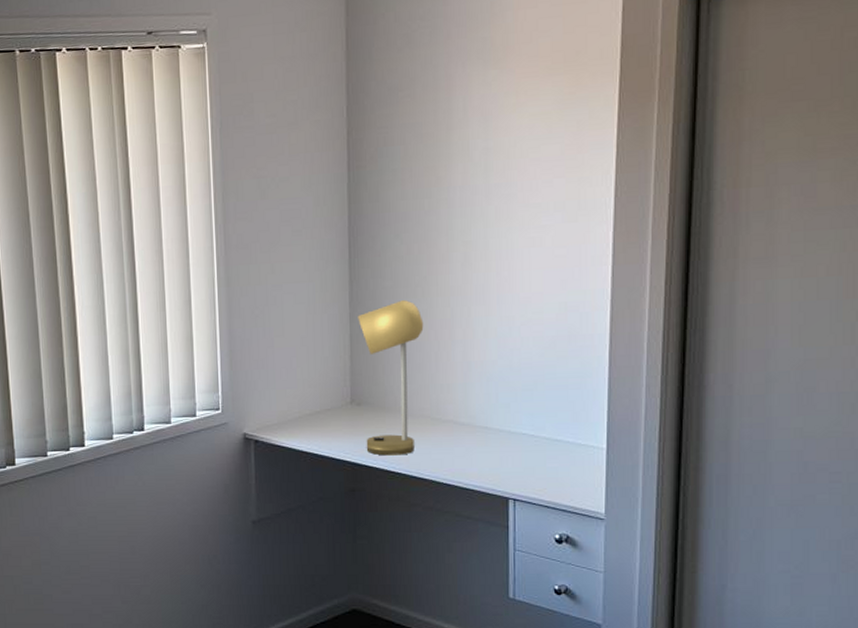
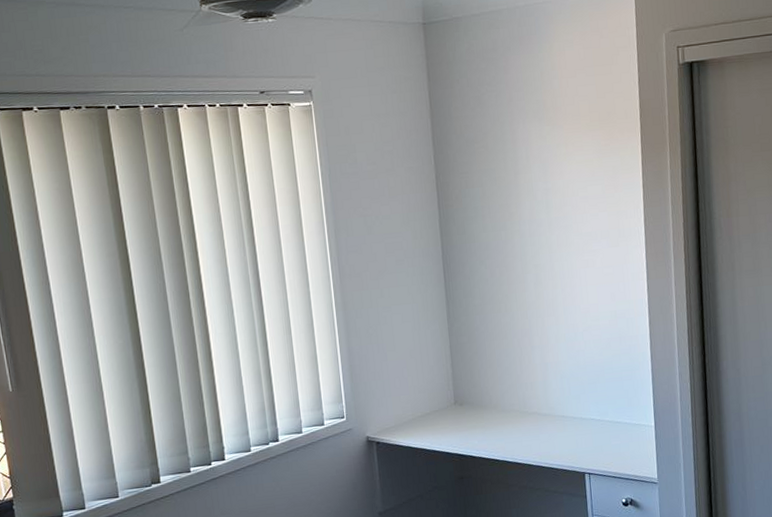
desk lamp: present [358,300,424,456] -> none [455,315,509,447]

